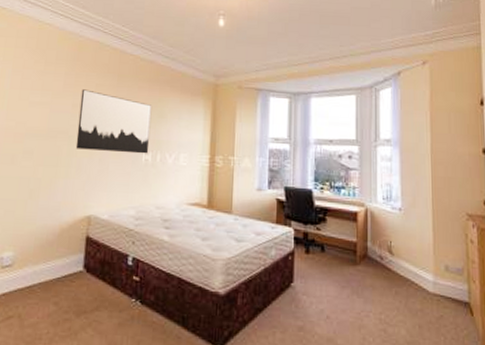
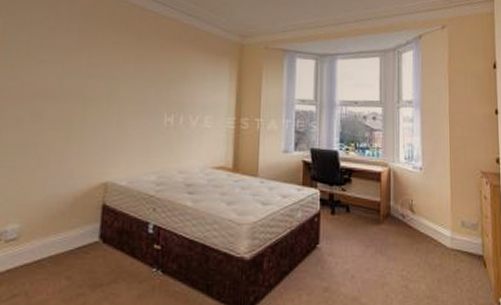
wall art: present [75,89,152,154] -> none [90,47,175,116]

